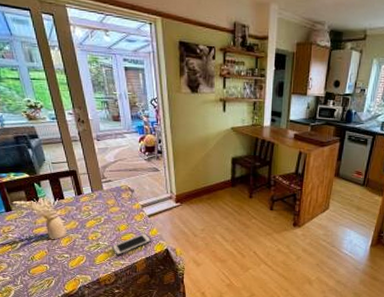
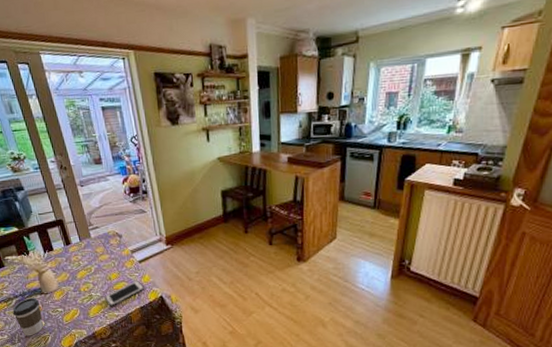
coffee cup: none [17,242,48,279] -> present [12,297,43,336]

